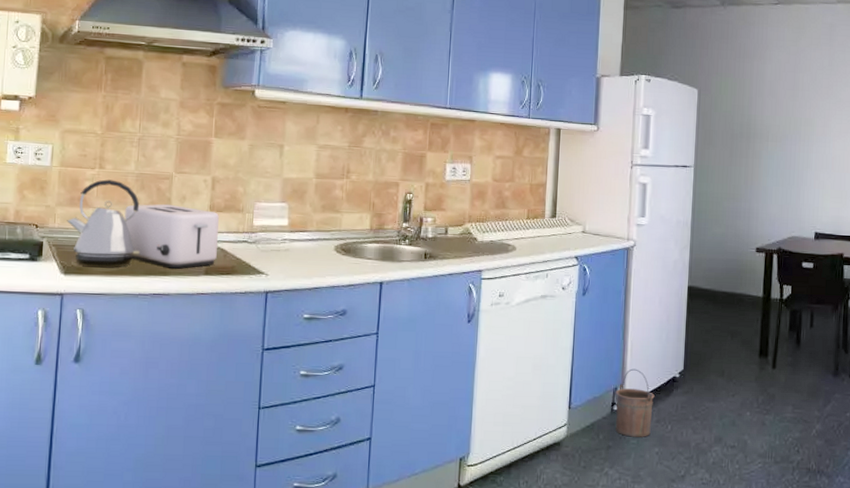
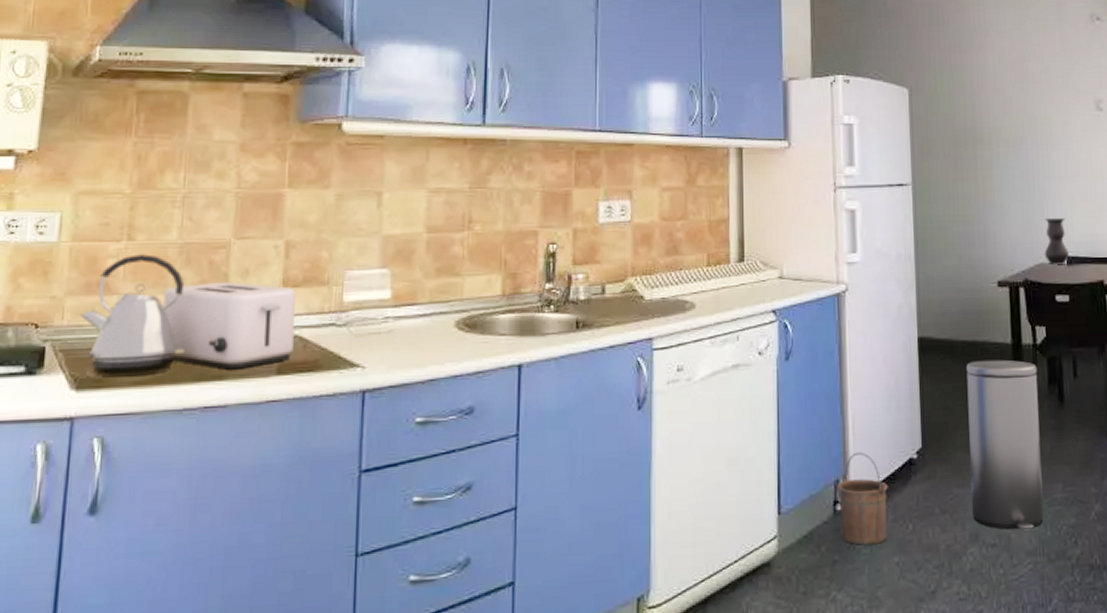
pedal bin: none [718,307,781,438] -> present [966,359,1044,530]
vase: none [796,201,817,239] -> present [1044,218,1069,266]

